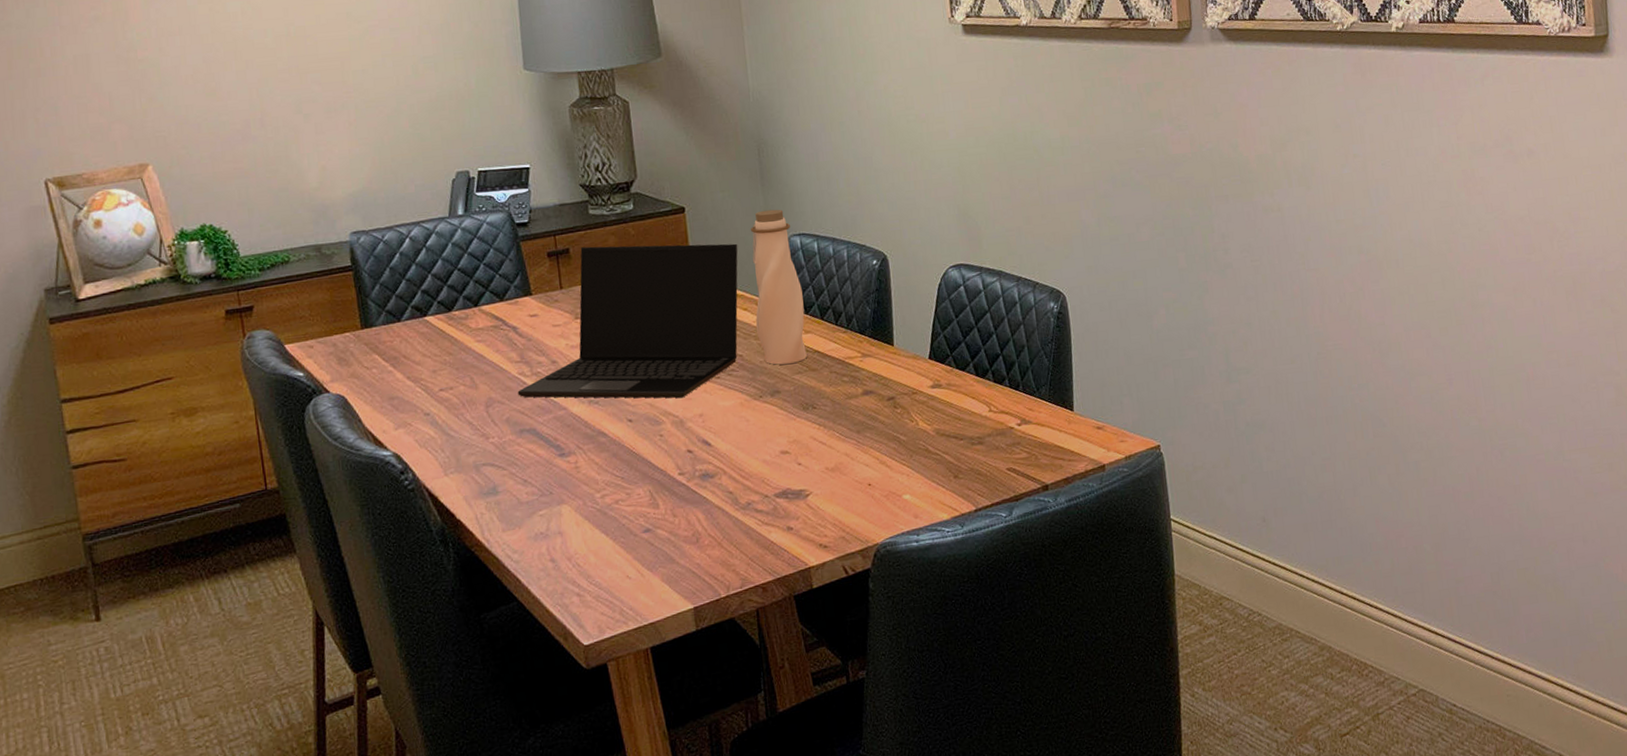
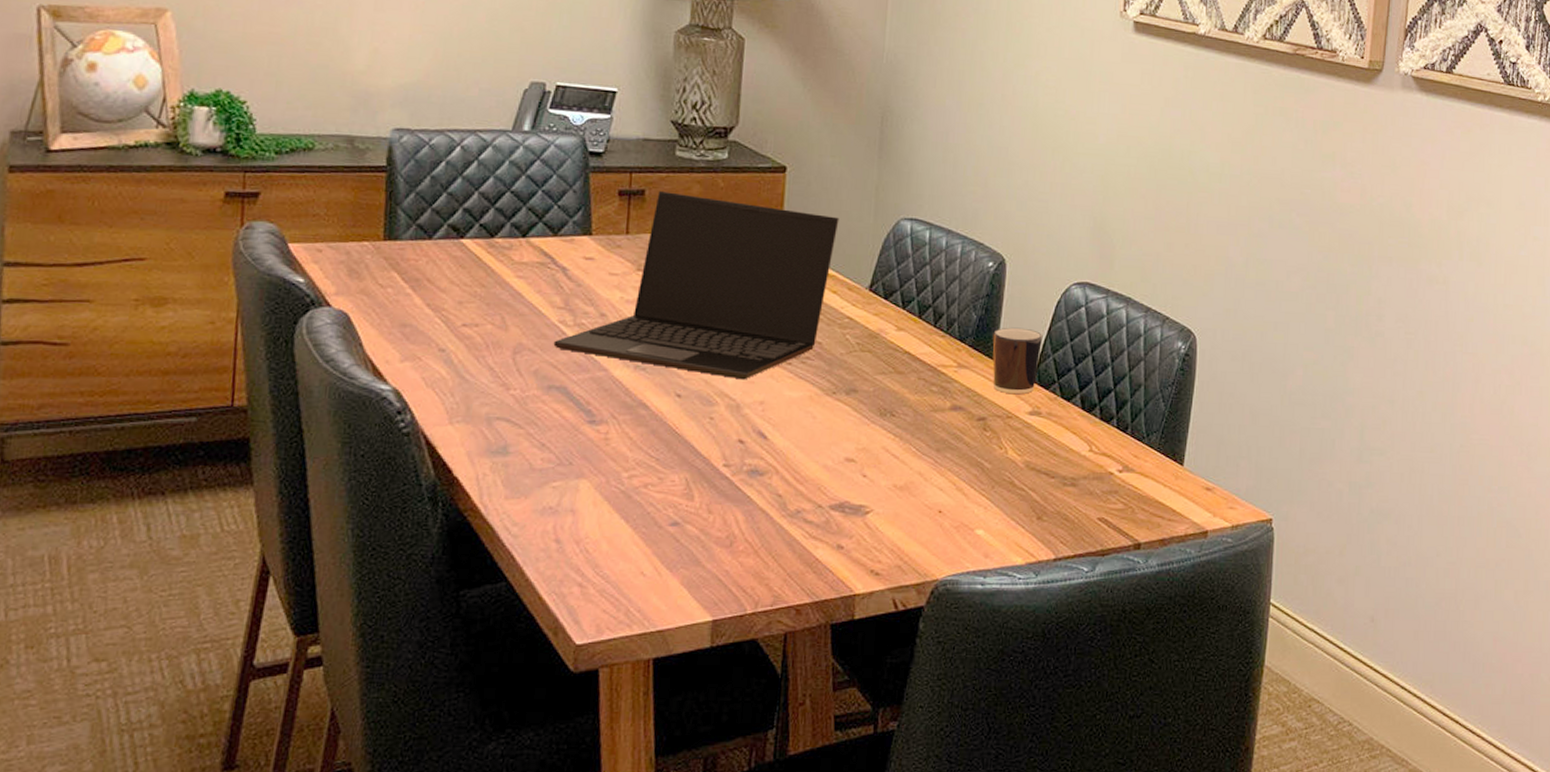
water bottle: present [750,209,807,365] -> none [842,185,903,362]
mug: none [887,313,932,373] -> present [992,327,1042,395]

